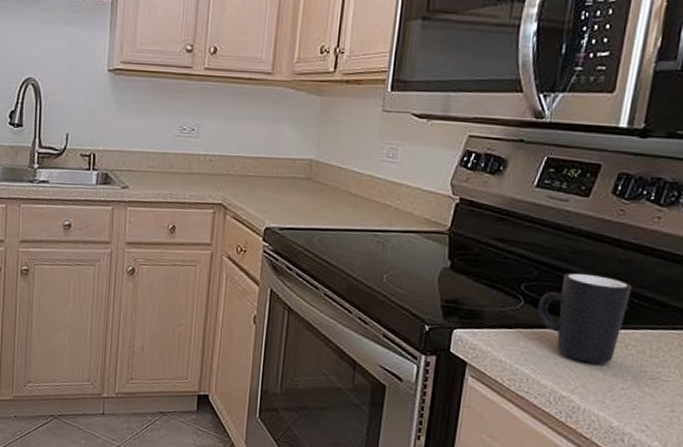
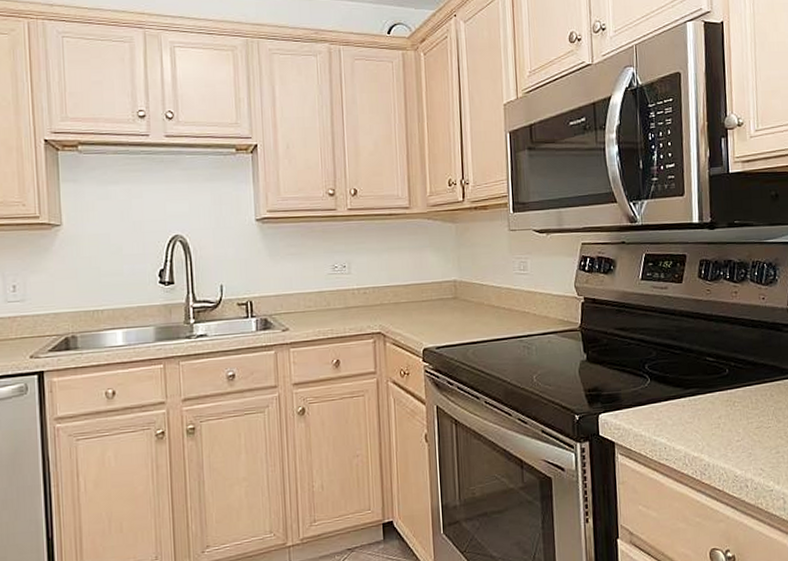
mug: present [537,272,632,364] -> none [661,347,728,424]

